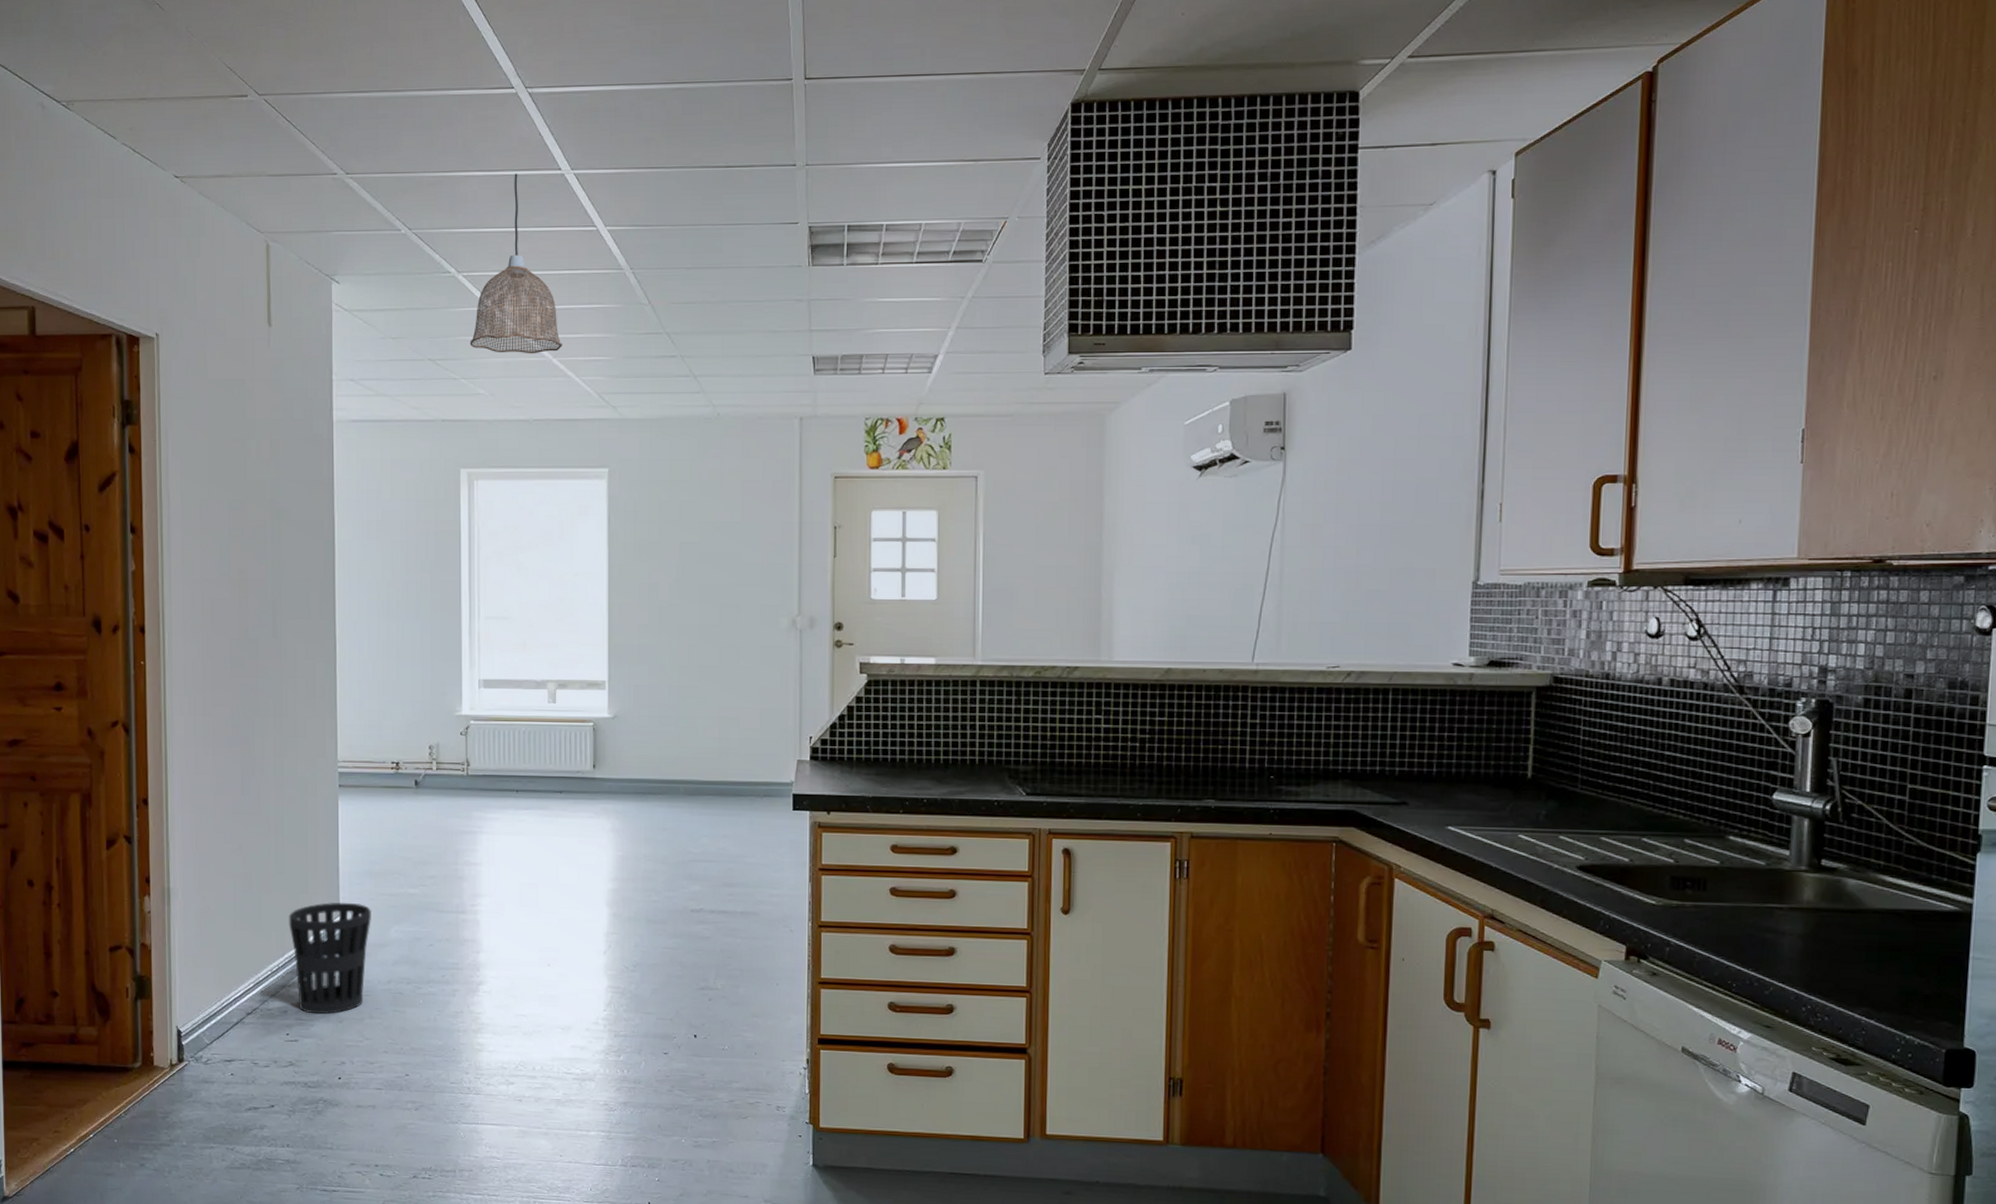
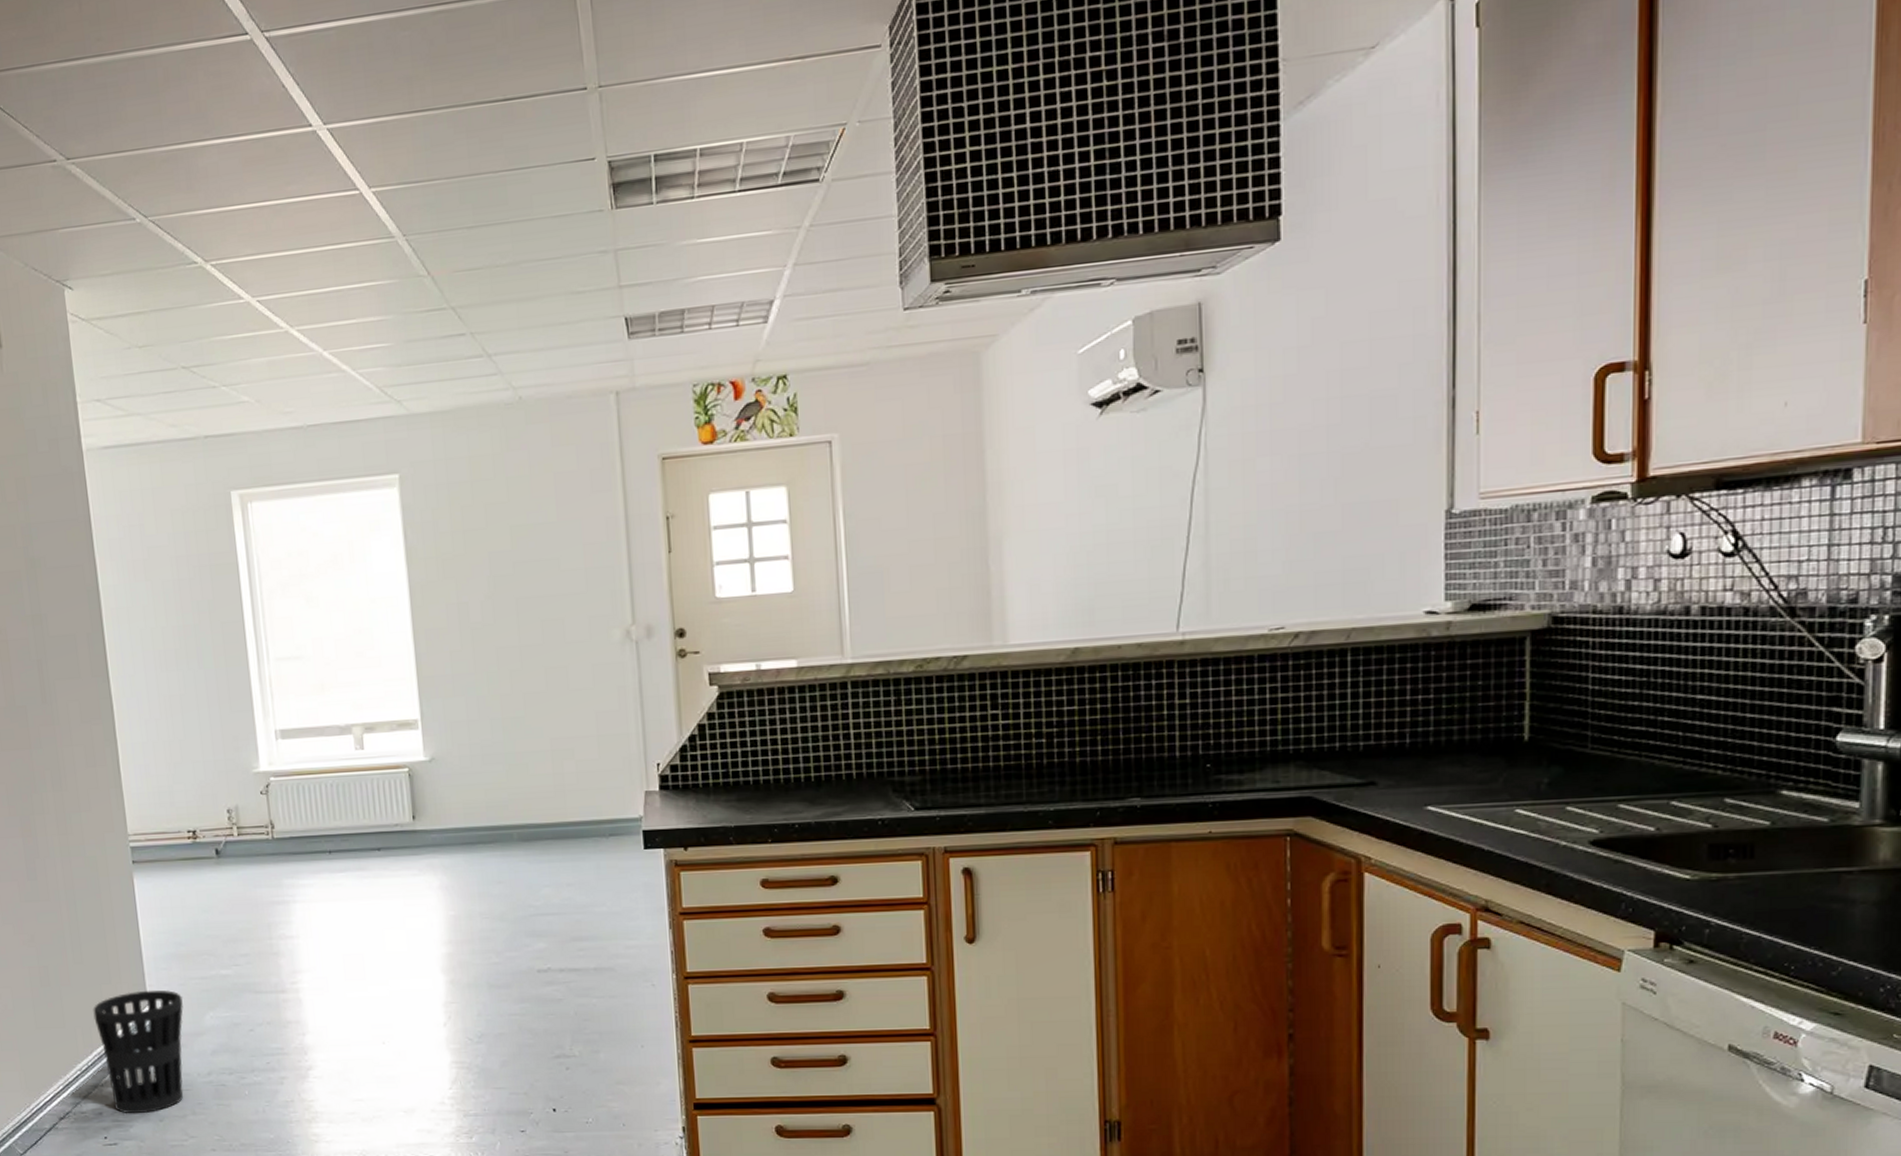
pendant lamp: present [470,173,563,354] -> none [227,136,334,352]

